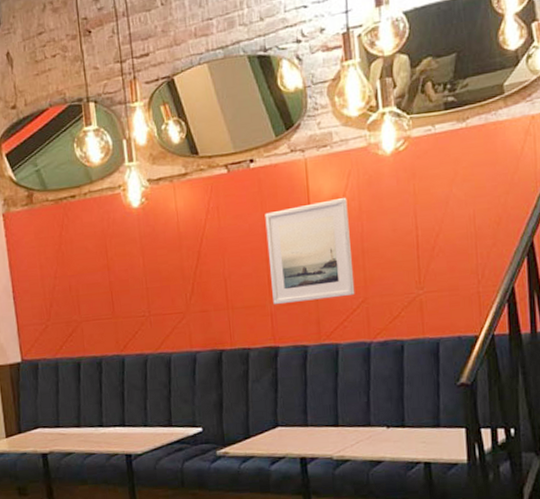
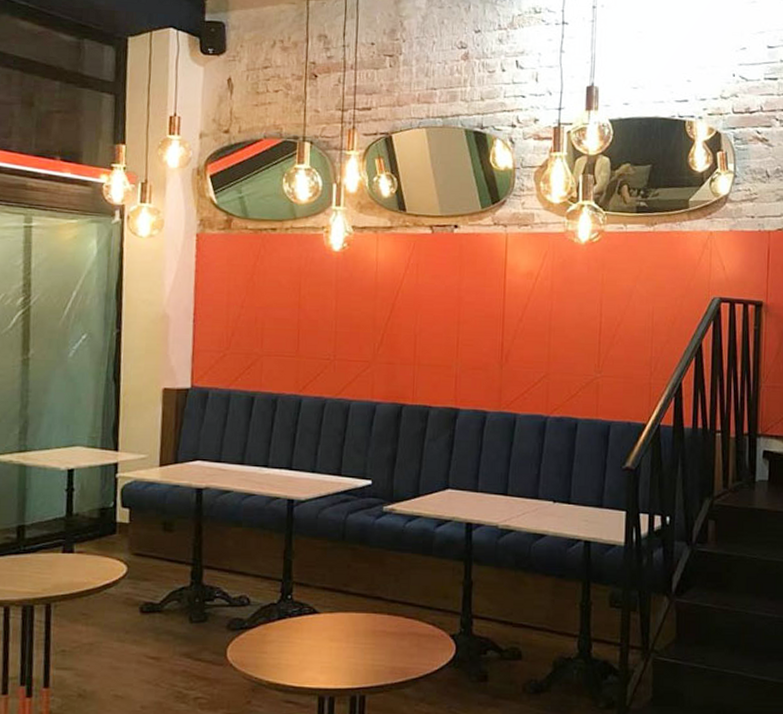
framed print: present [265,198,355,305] -> none [459,276,541,369]

